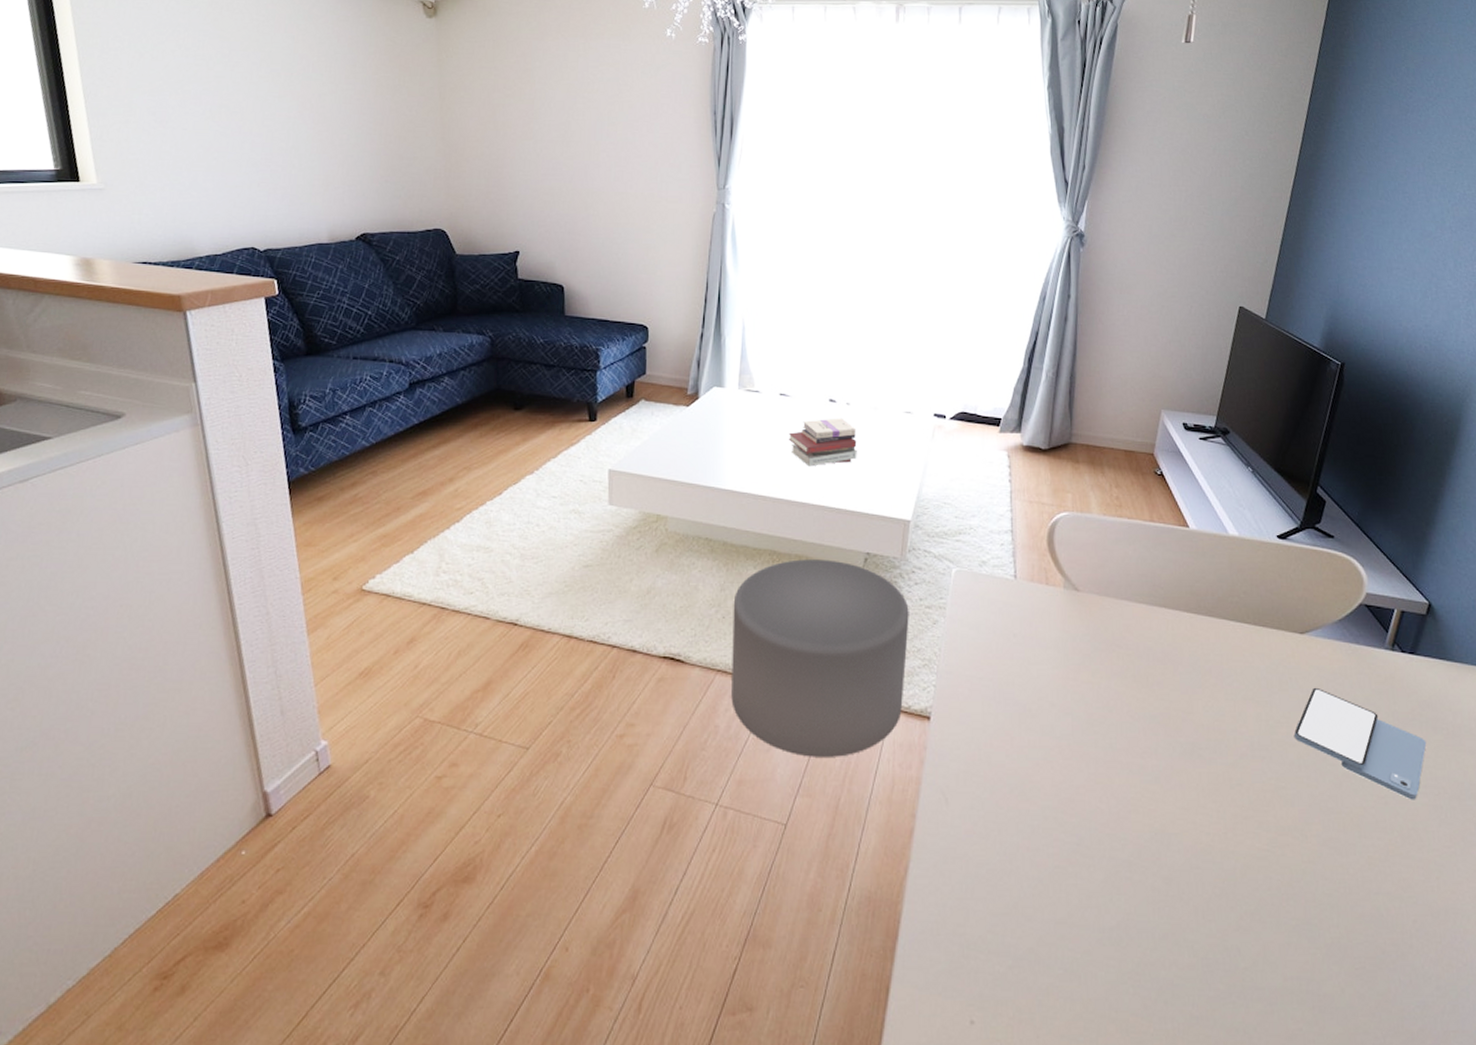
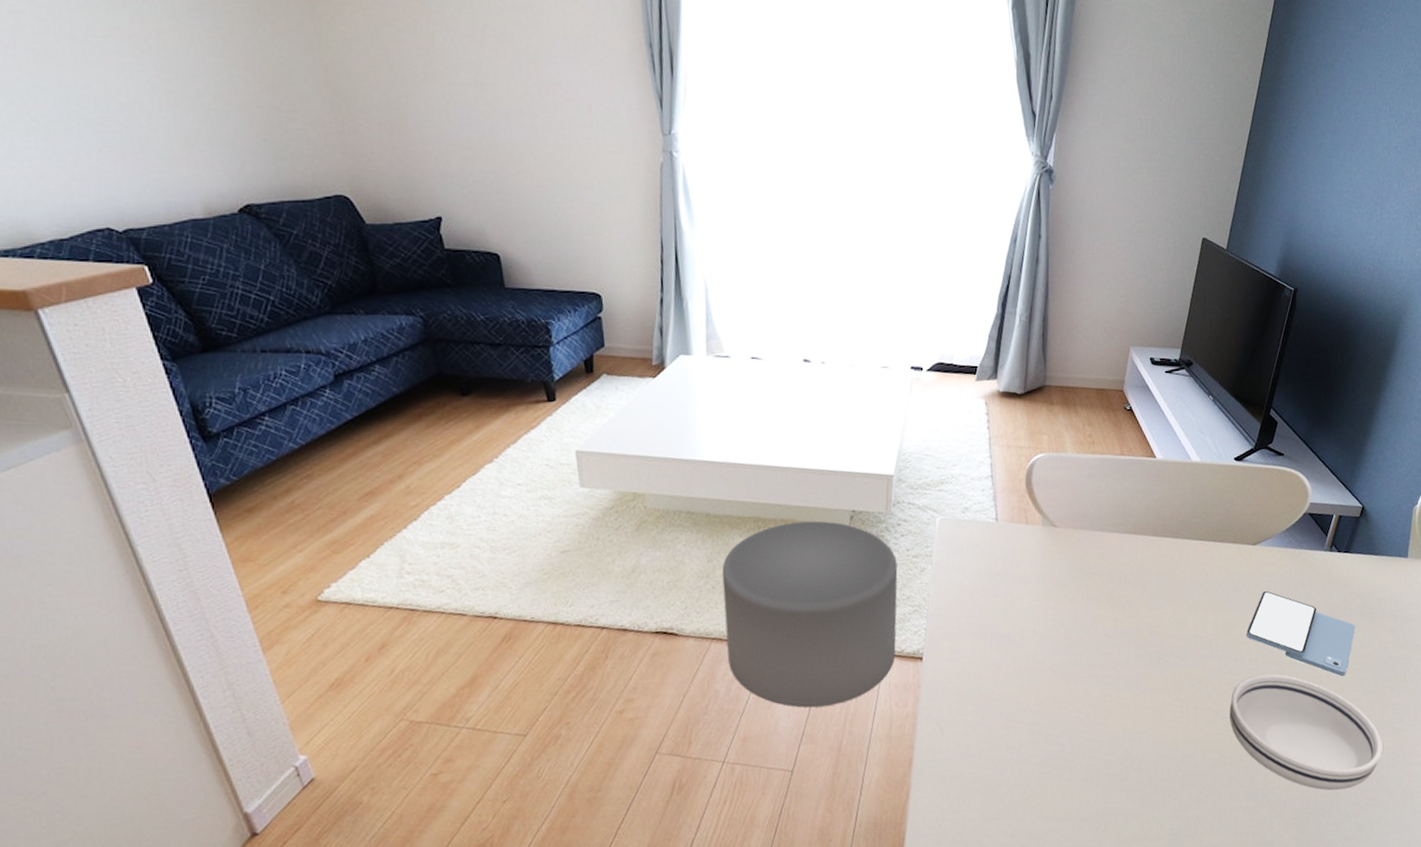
books: present [788,418,857,467] -> none [764,378,836,430]
bowl: none [1275,786,1469,942] -> present [1229,674,1384,791]

